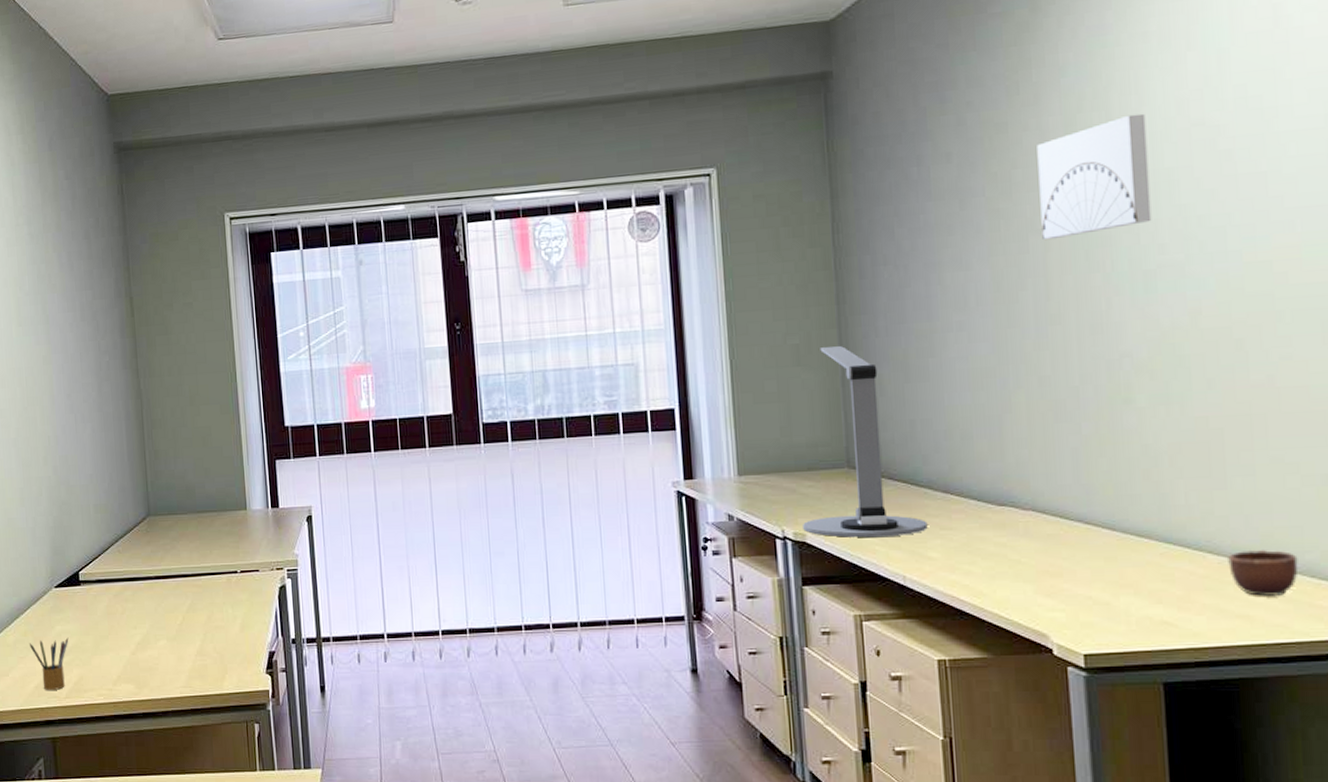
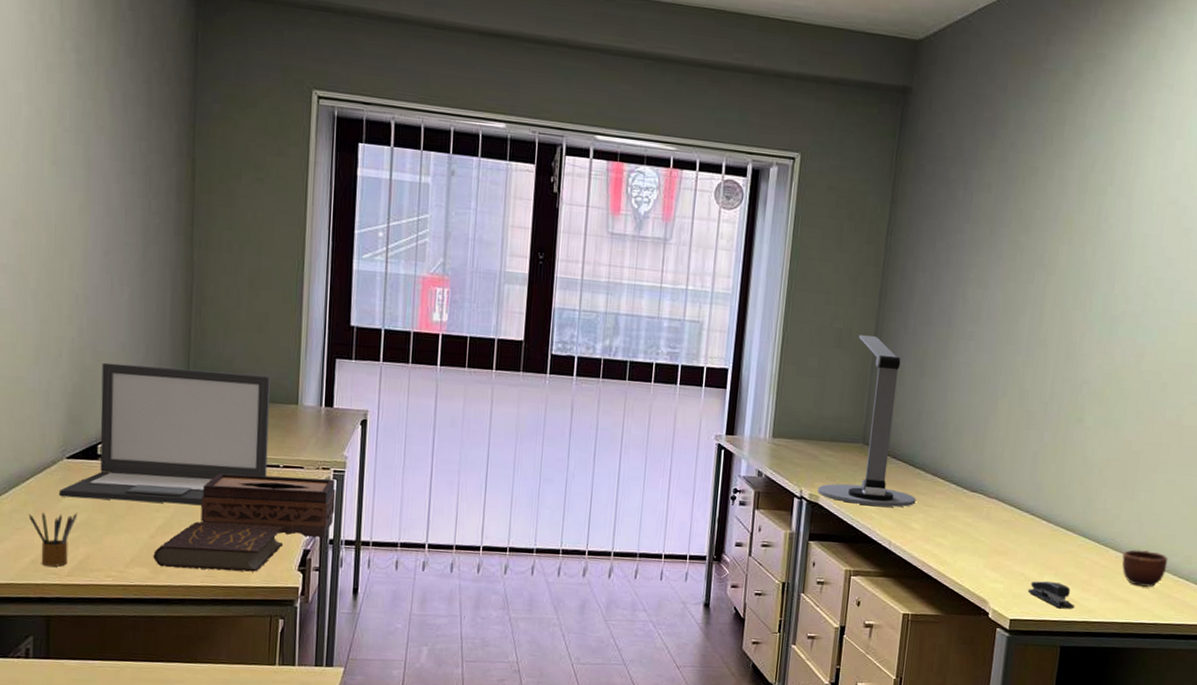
laptop: none [51,485,227,624] -> present [58,362,270,505]
book: none [136,630,250,682] -> present [153,521,284,572]
tissue box: none [172,578,293,639] -> present [201,473,336,538]
wall art: present [1037,113,1152,239] -> none [1045,182,1138,276]
stapler: none [1100,603,1173,635] -> present [1027,581,1075,609]

